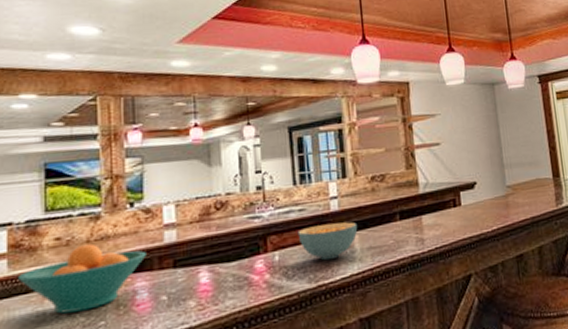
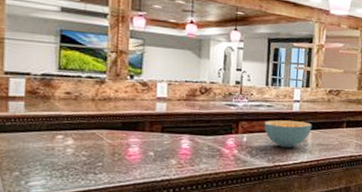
fruit bowl: present [17,243,146,314] -> none [32,101,140,153]

